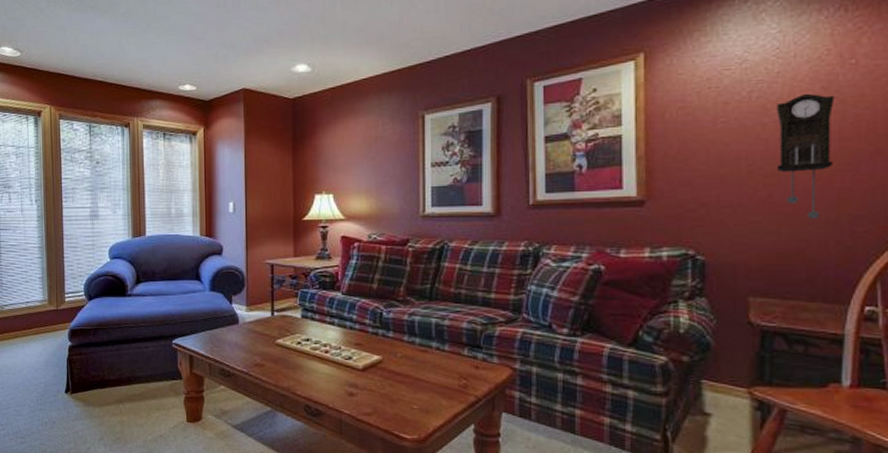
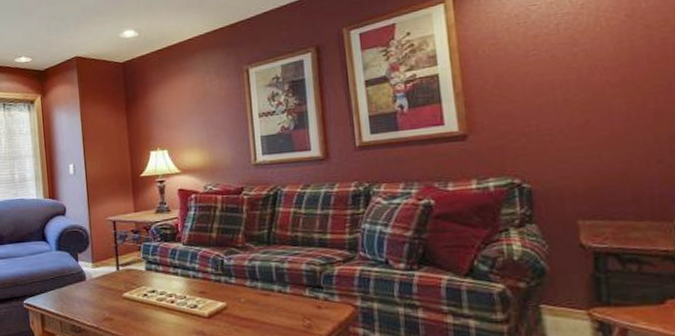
pendulum clock: present [776,93,835,220] -> none [584,21,646,142]

